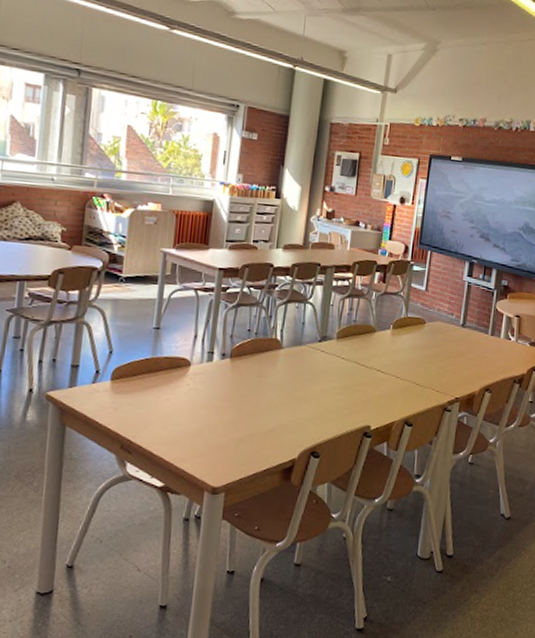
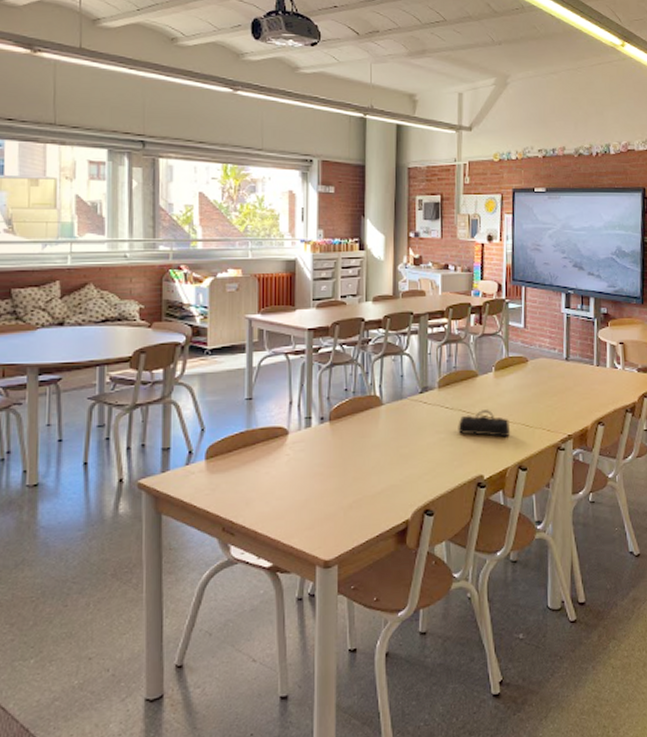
pencil case: none [351,364,402,393] -> present [458,410,511,438]

